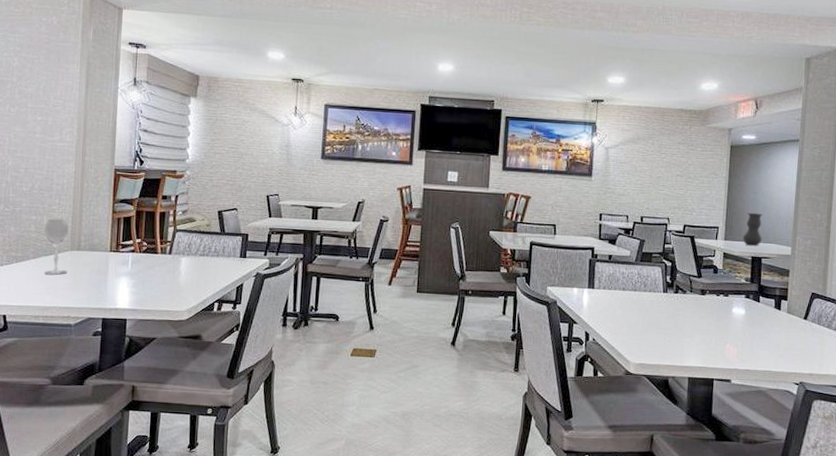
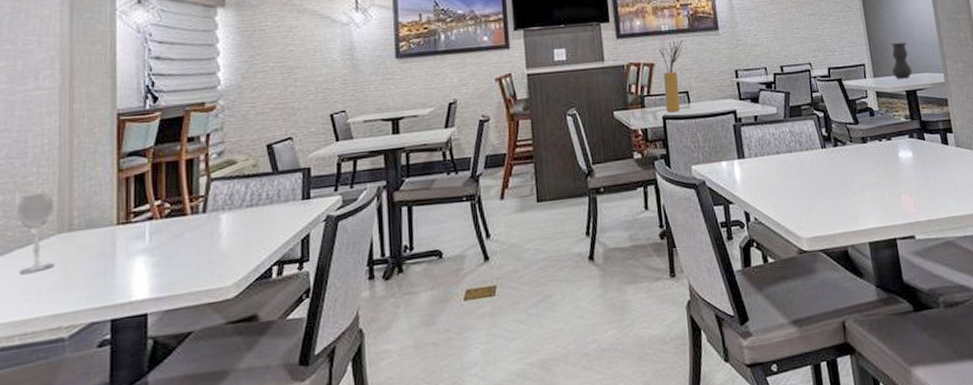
vase: none [534,178,559,240] -> present [659,39,683,113]

